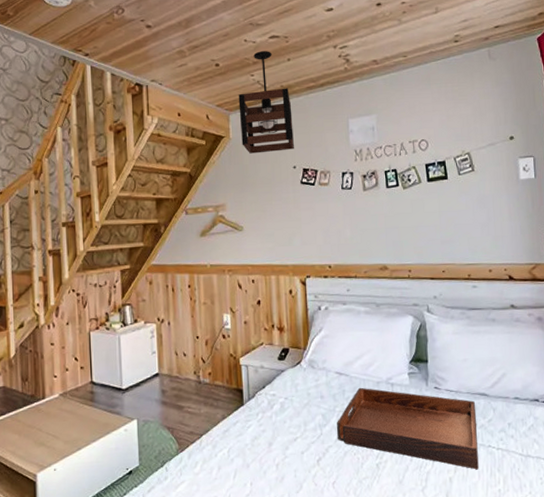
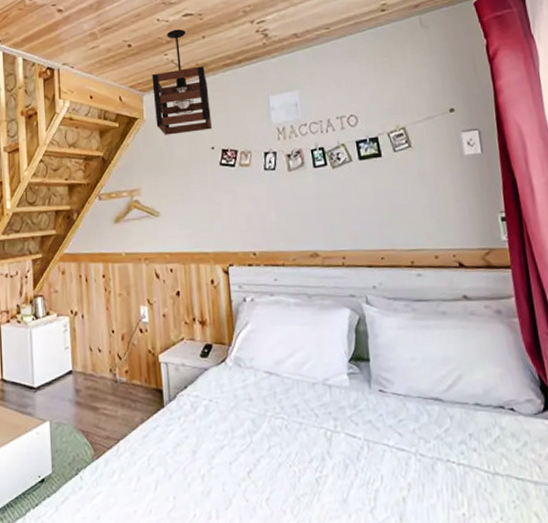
serving tray: present [337,387,479,470] -> none [268,389,437,489]

